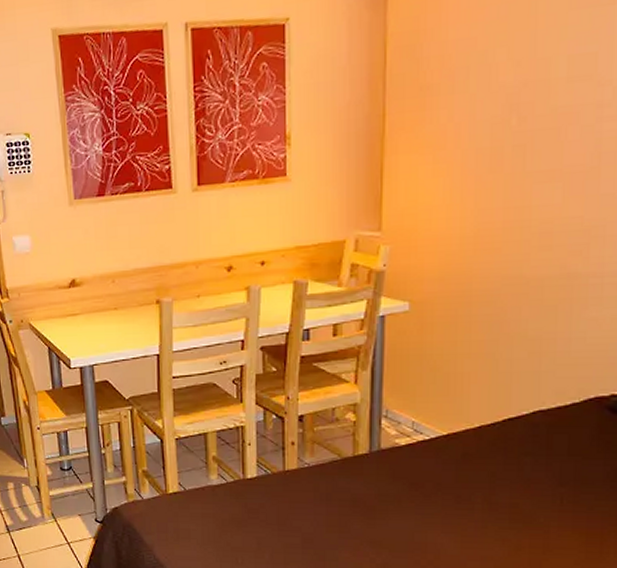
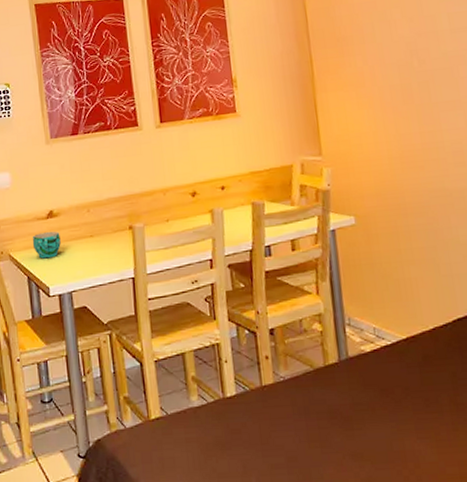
cup: none [53,302,83,330] -> present [32,231,61,259]

